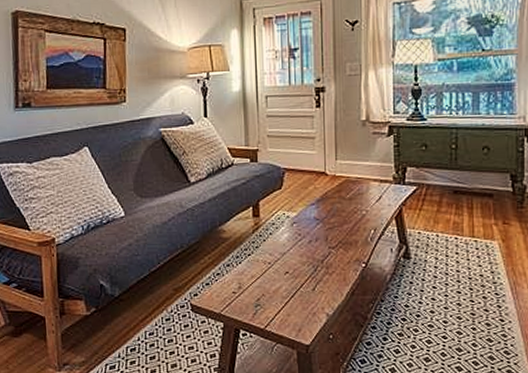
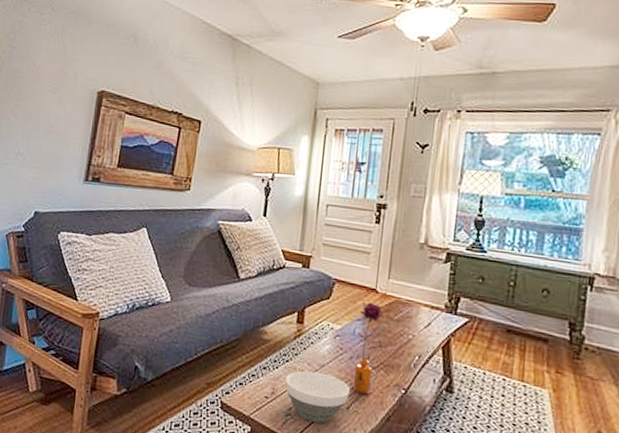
bowl: none [250,260,314,308] -> present [285,370,351,423]
flower: none [308,185,338,274] -> present [352,302,384,394]

